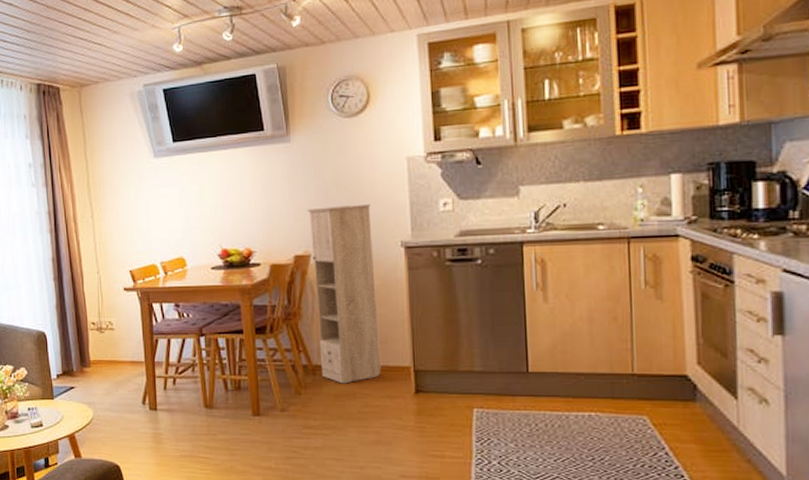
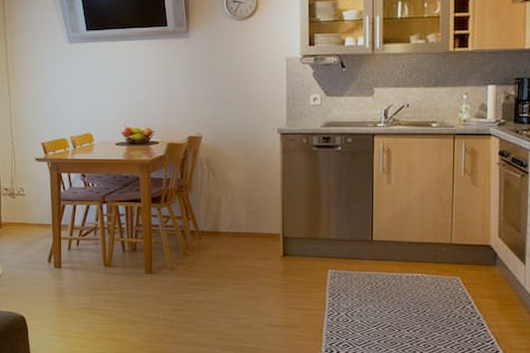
storage cabinet: present [307,205,382,384] -> none [201,96,257,247]

